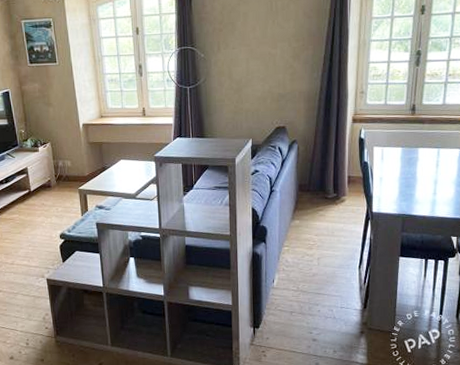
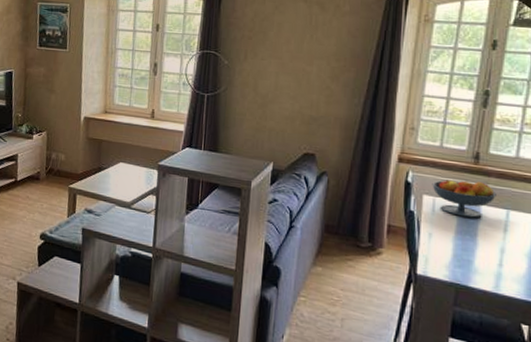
fruit bowl: none [380,129,429,160] -> present [432,180,496,218]

